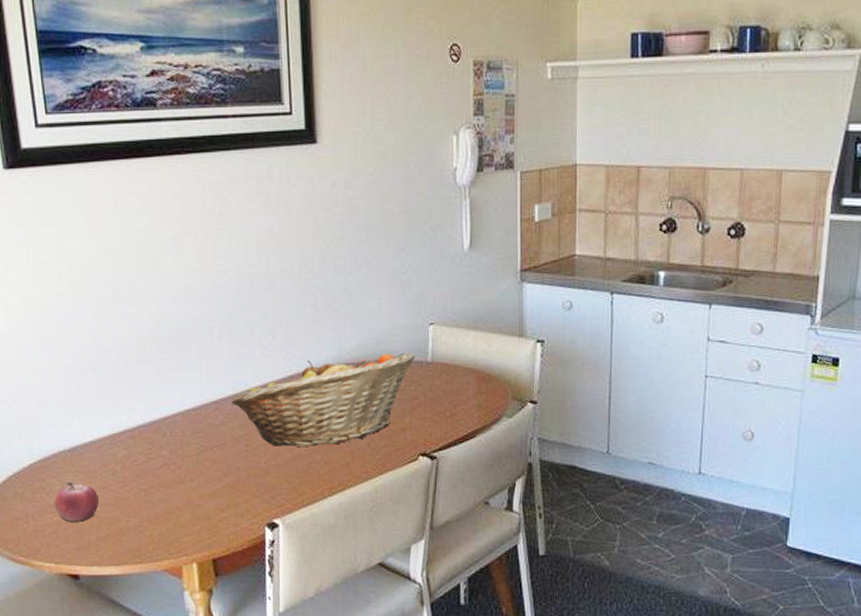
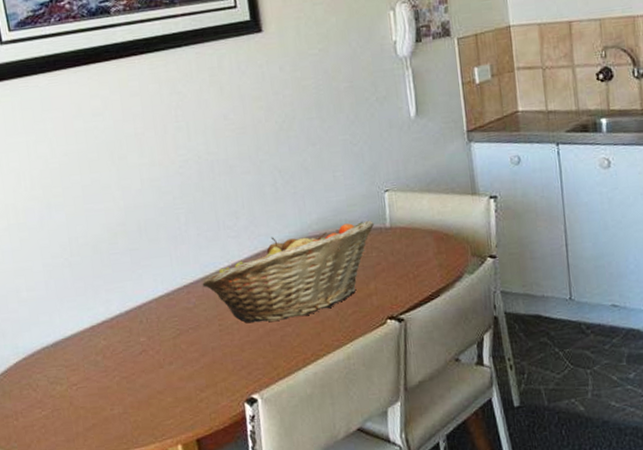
fruit: present [54,481,99,522] -> none [41,375,84,415]

